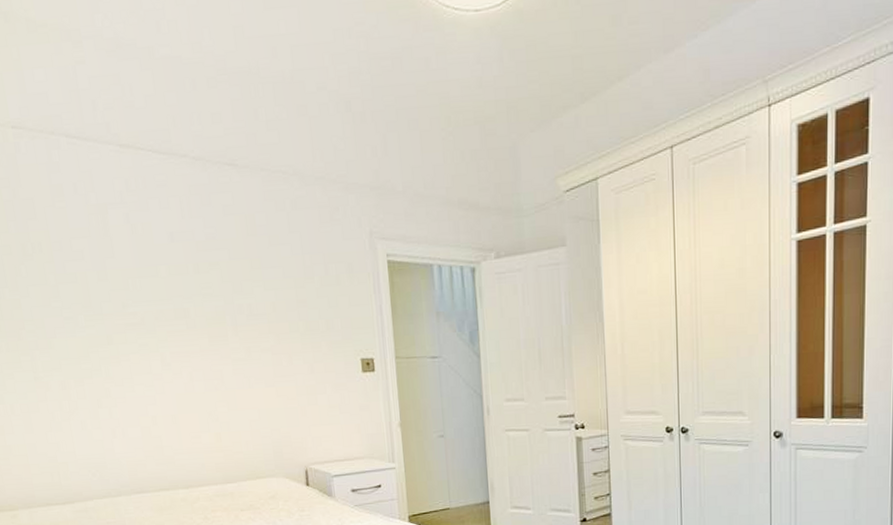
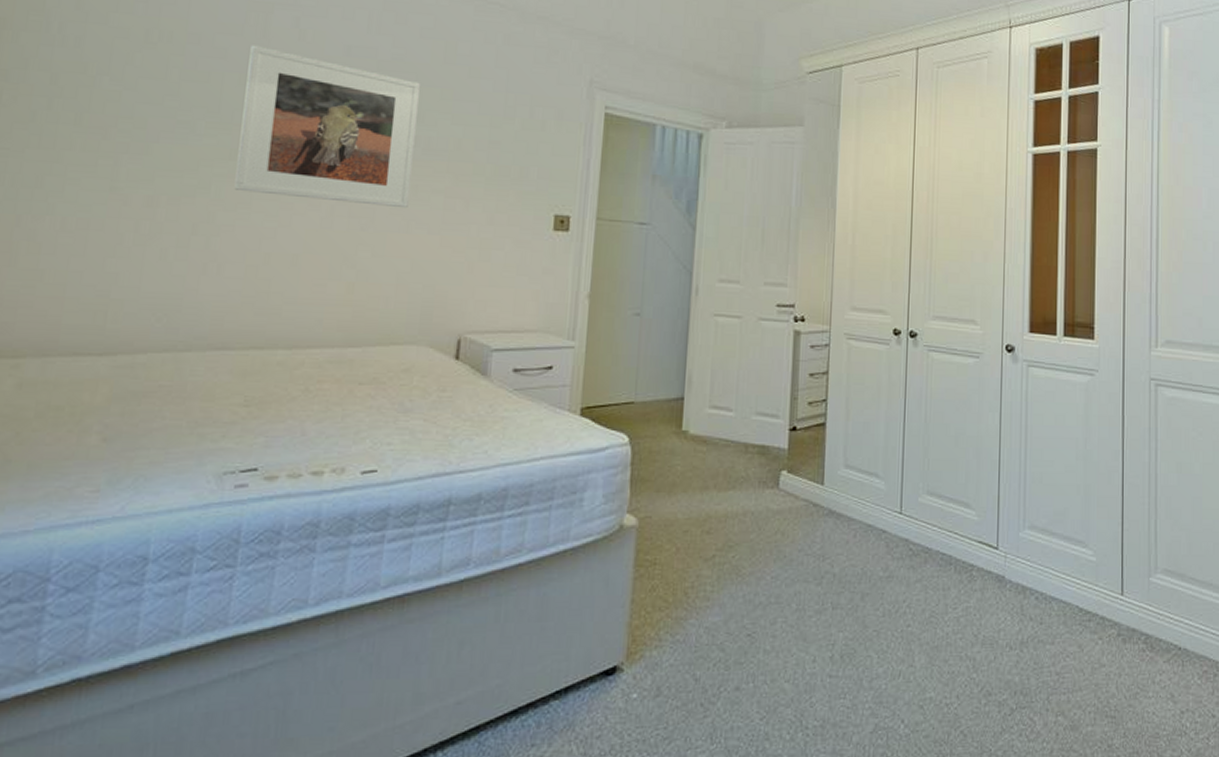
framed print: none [99,244,246,369] -> present [234,45,420,209]

